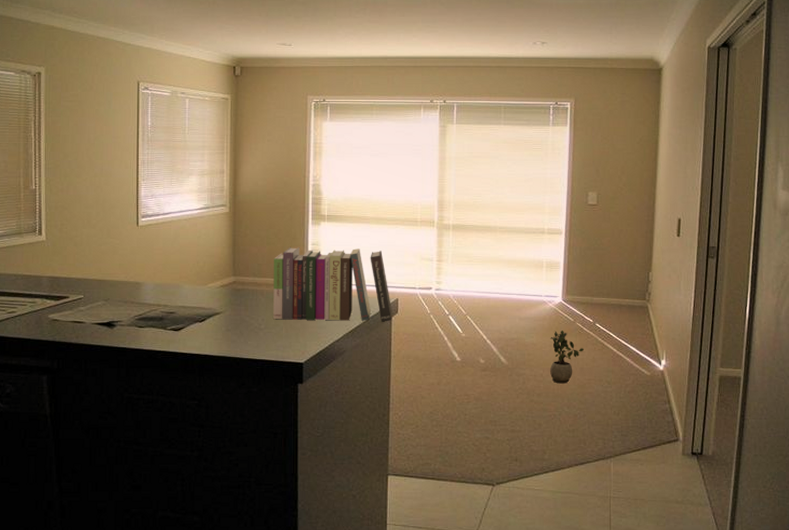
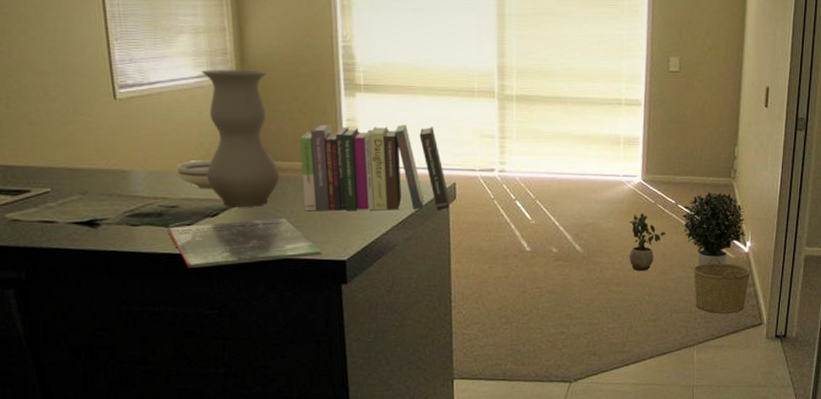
magazine: none [166,325,284,365] -> present [168,219,322,269]
bowl: none [177,276,204,299] -> present [176,160,213,190]
vase: none [199,203,255,315] -> present [201,70,280,207]
potted plant: none [600,312,661,397] -> present [682,191,746,281]
basket: none [610,373,666,428] -> present [693,256,751,314]

